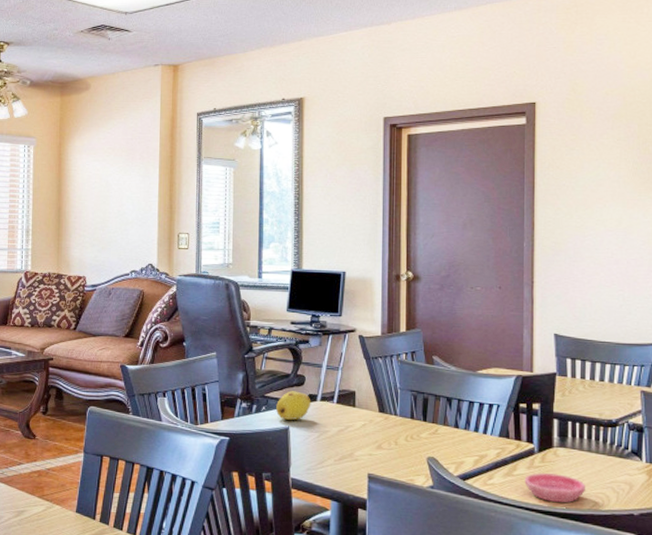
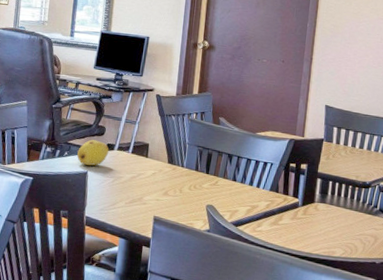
saucer: present [524,473,586,503] -> none [287,223,339,250]

